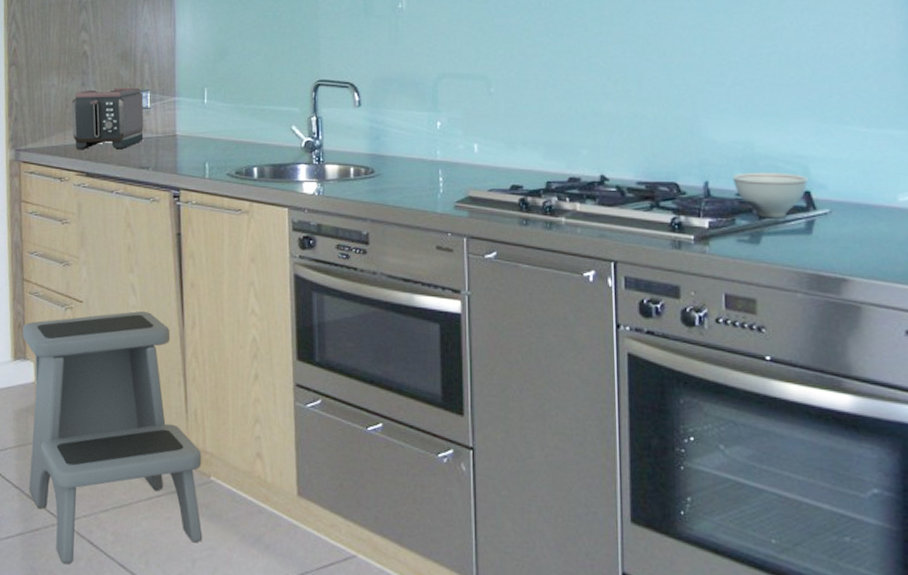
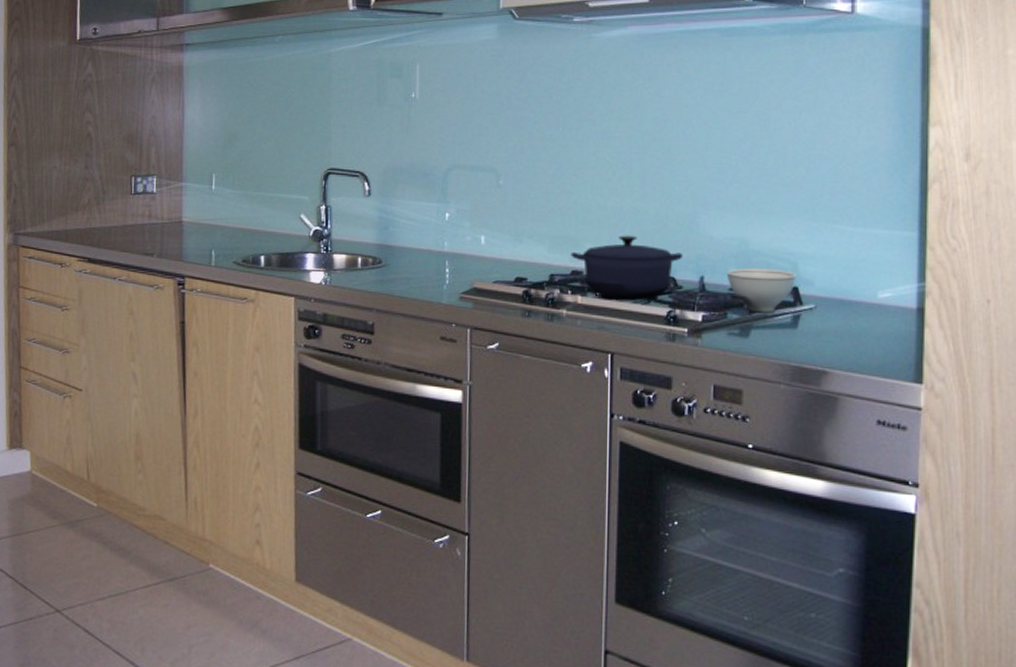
step stool: present [23,311,203,565] -> none [19,400,201,653]
toaster: present [71,87,144,150] -> none [73,171,150,235]
cooking pot: none [567,140,686,207] -> present [570,235,684,300]

